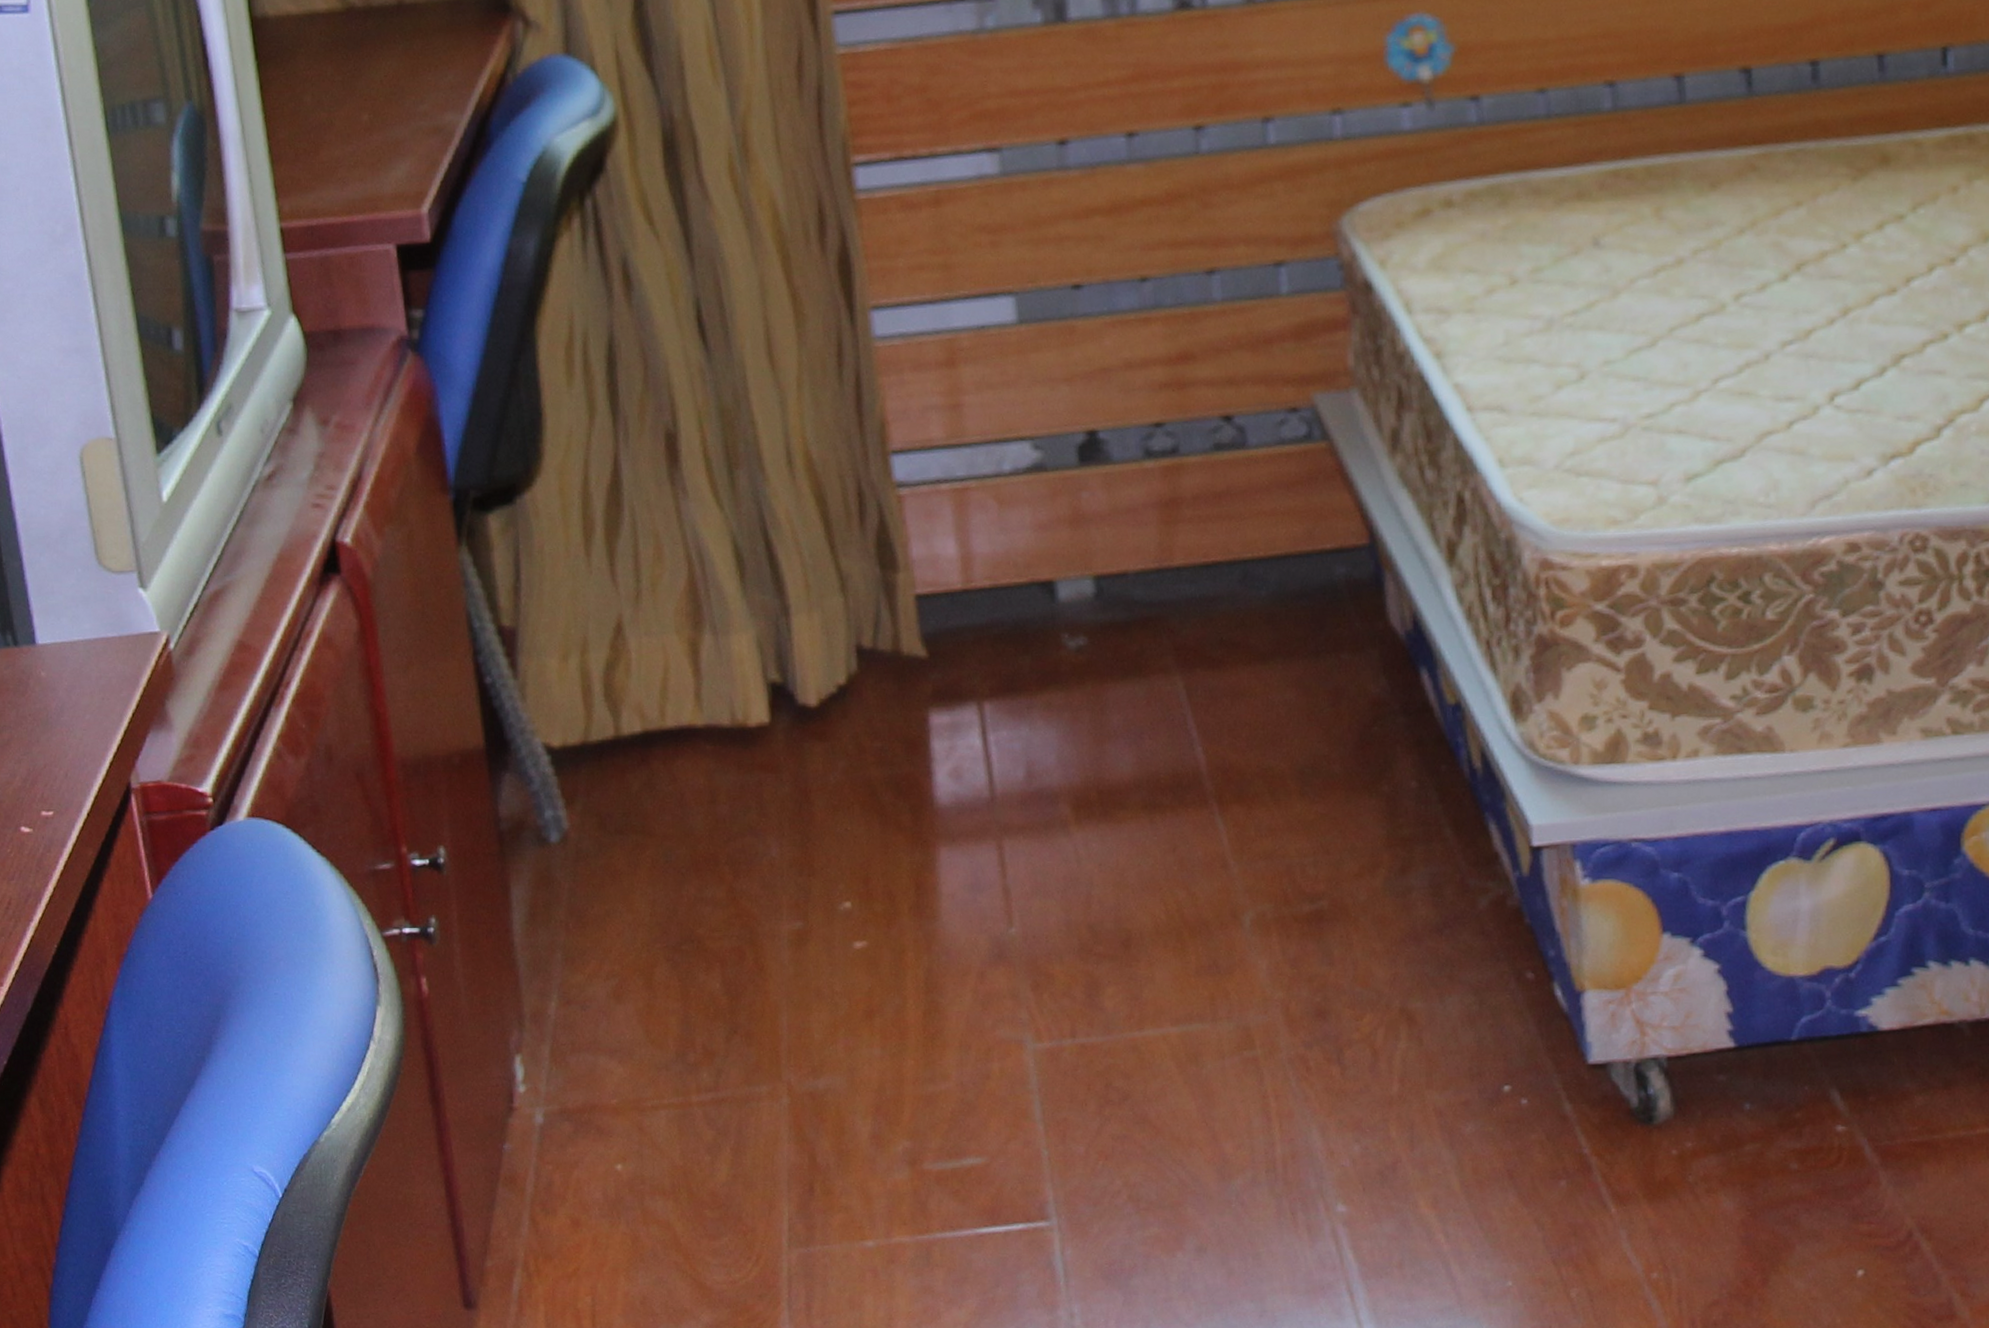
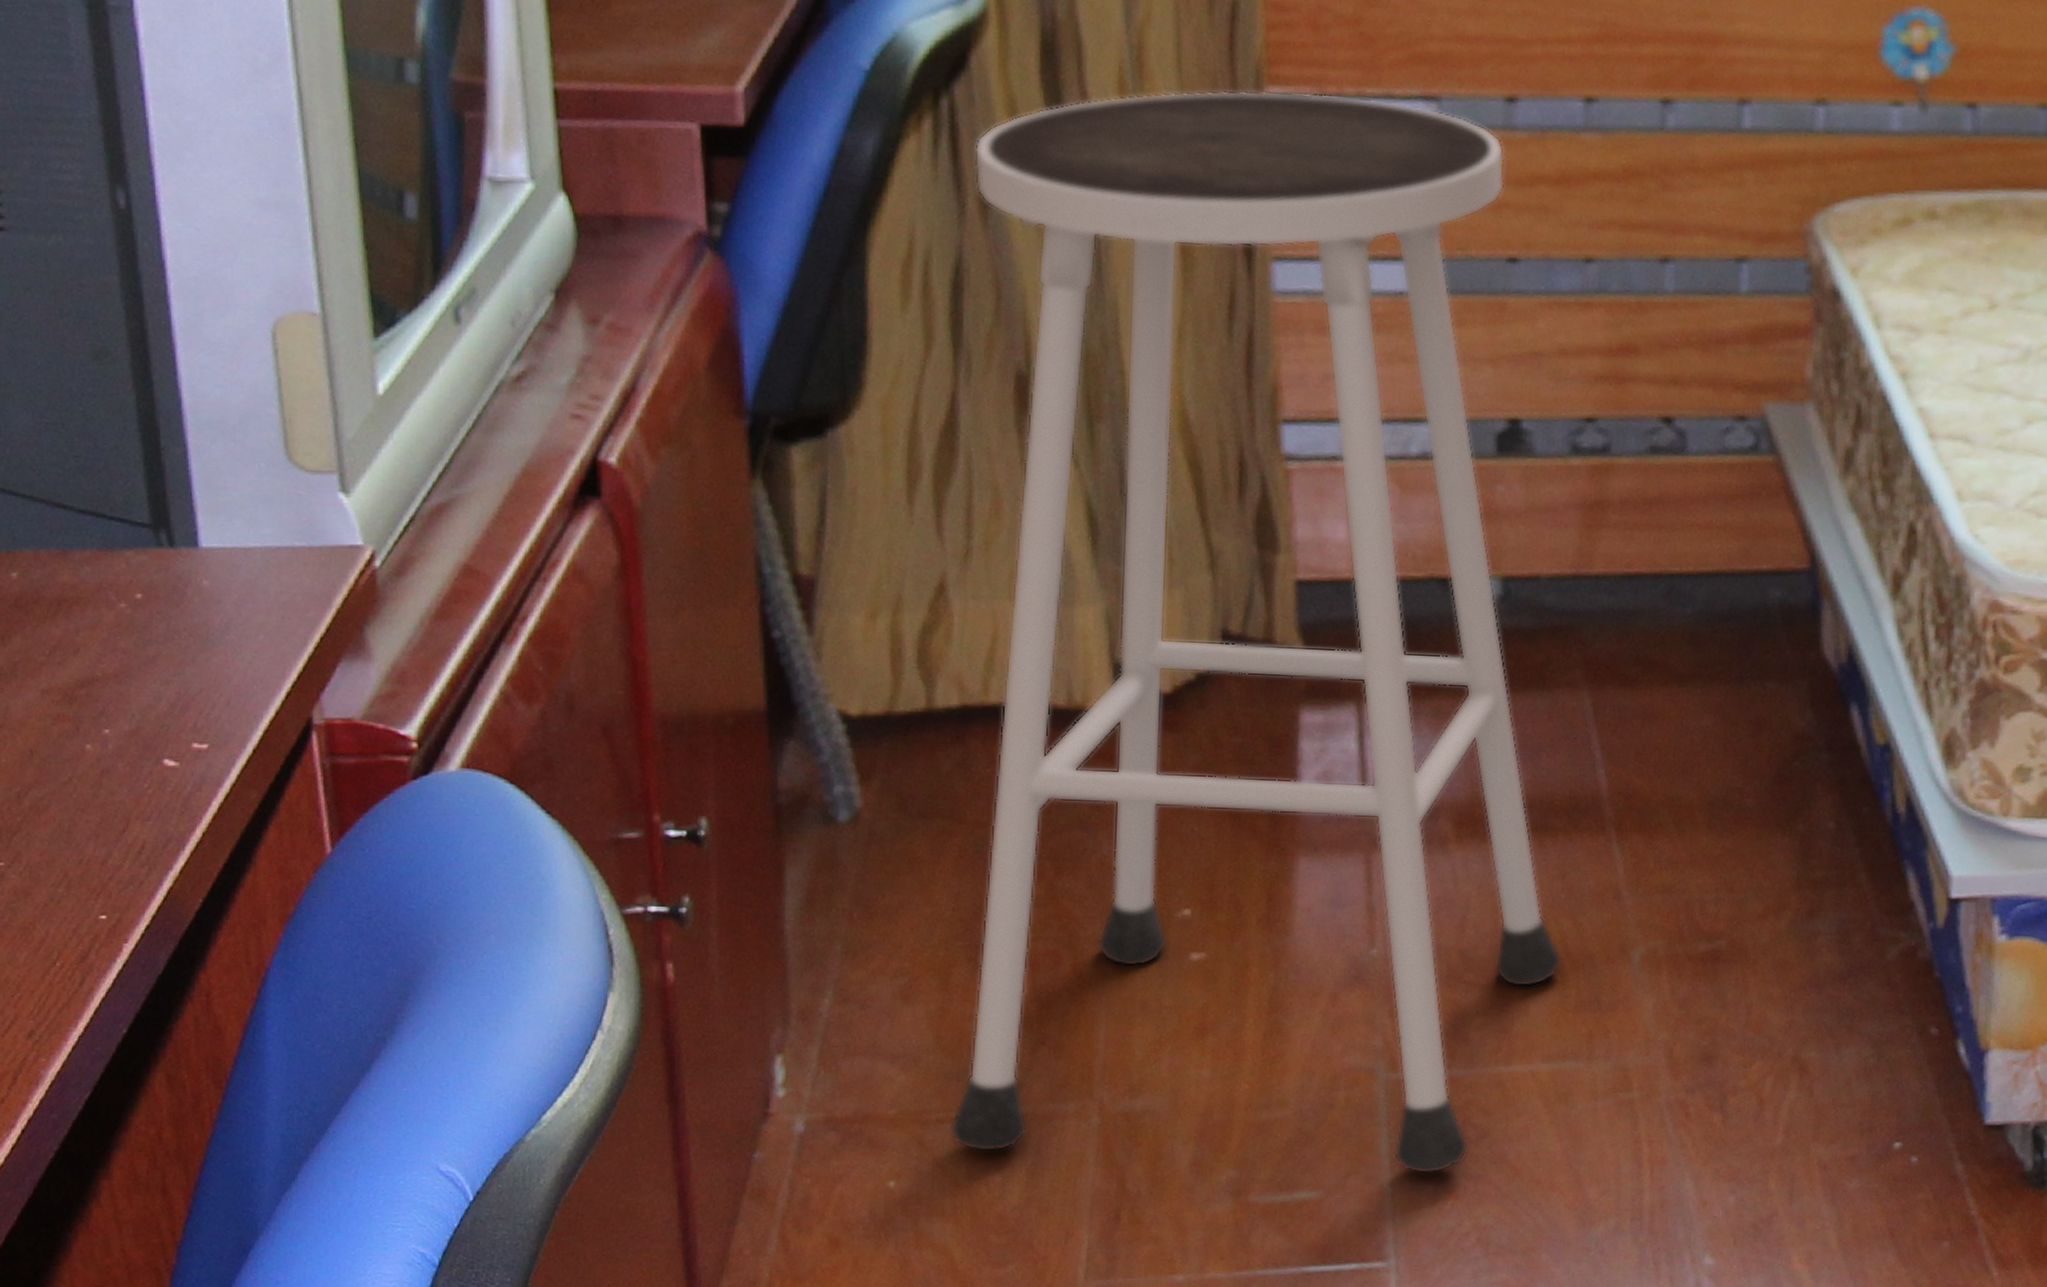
stool: none [616,156,1181,1137] -> present [949,90,1563,1175]

